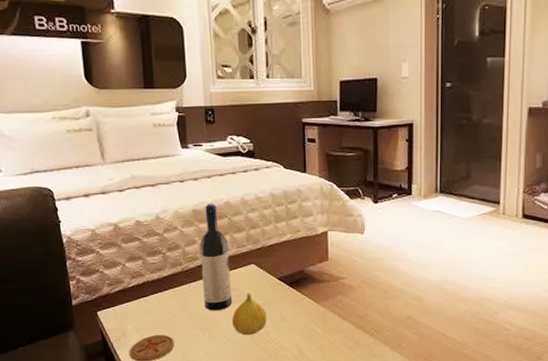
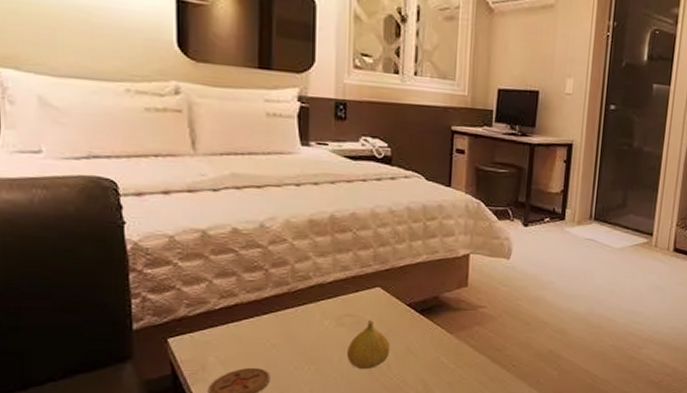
wine bottle: present [199,203,233,311] -> none [313,213,351,341]

